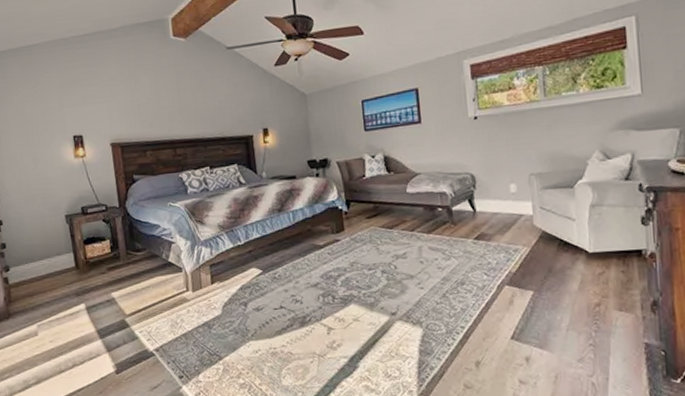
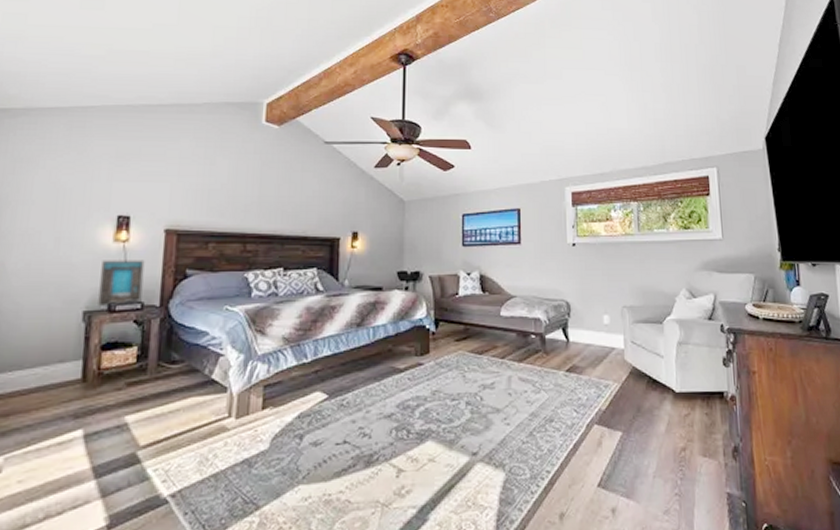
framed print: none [70,170,105,211] -> present [96,260,145,307]

